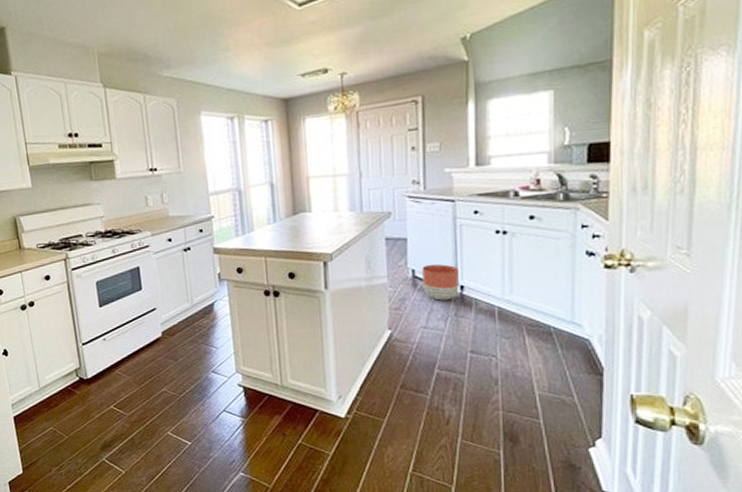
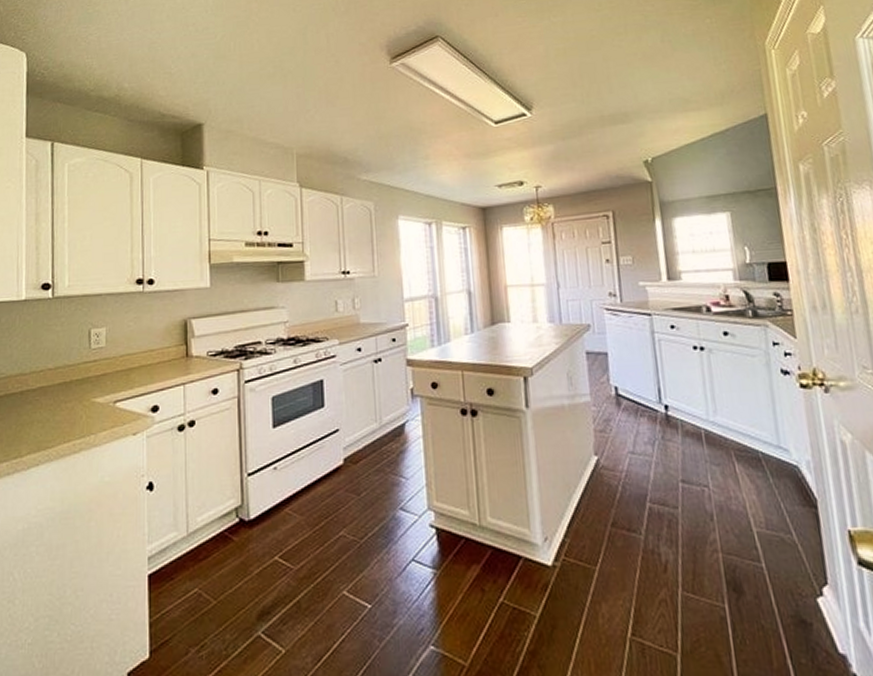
planter: present [422,263,459,301] -> none [624,380,664,422]

